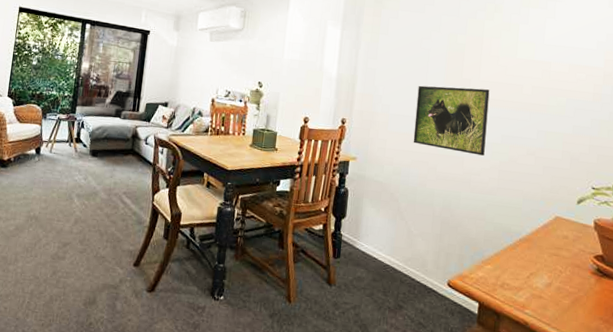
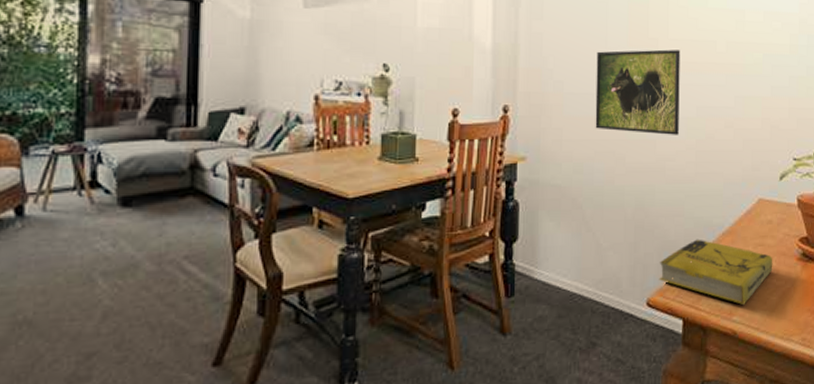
book: none [459,240,567,301] -> present [658,239,773,305]

